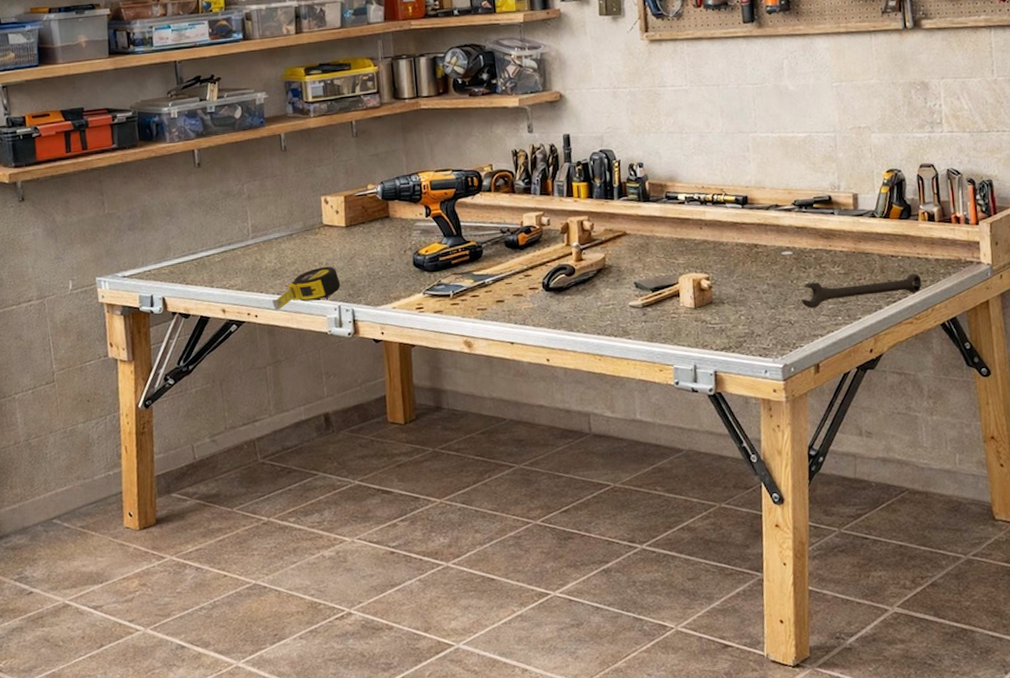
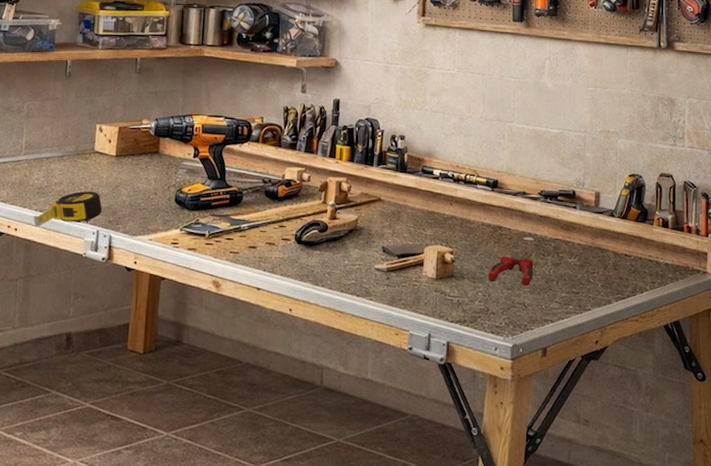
pliers: none [748,267,796,303] -> present [488,250,533,285]
wrench: present [801,273,922,309] -> none [536,269,651,295]

